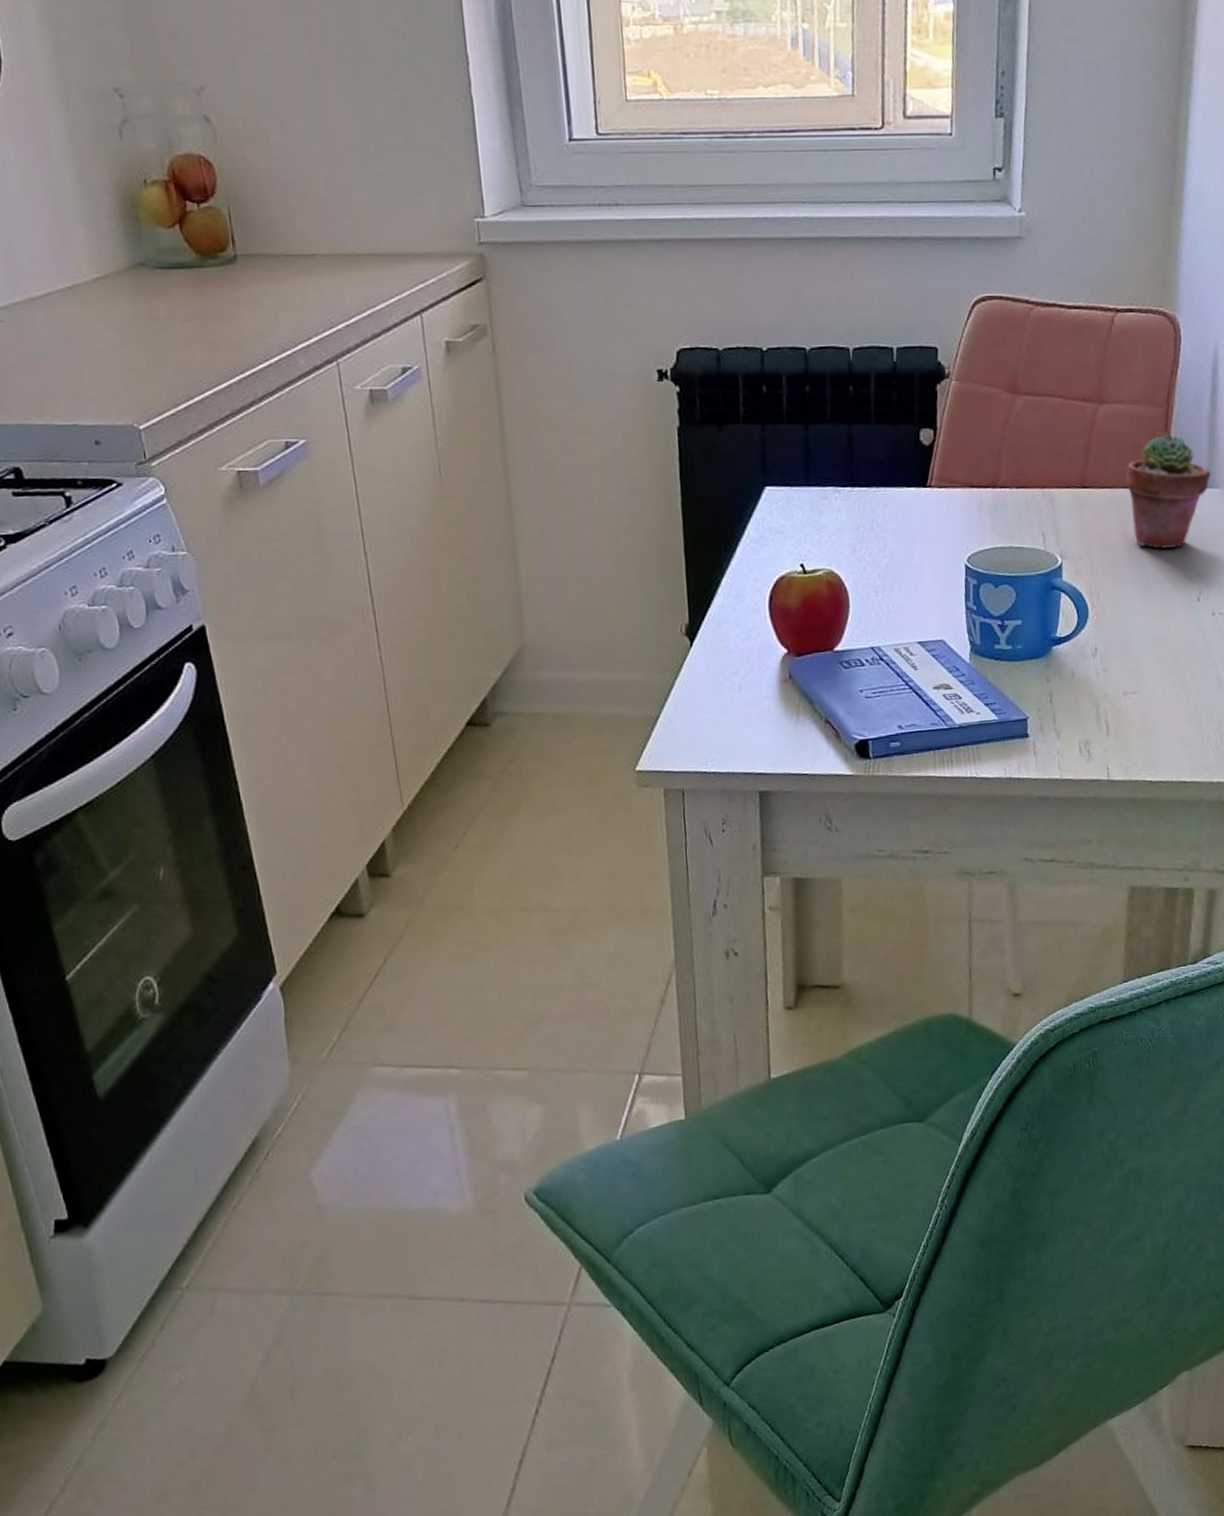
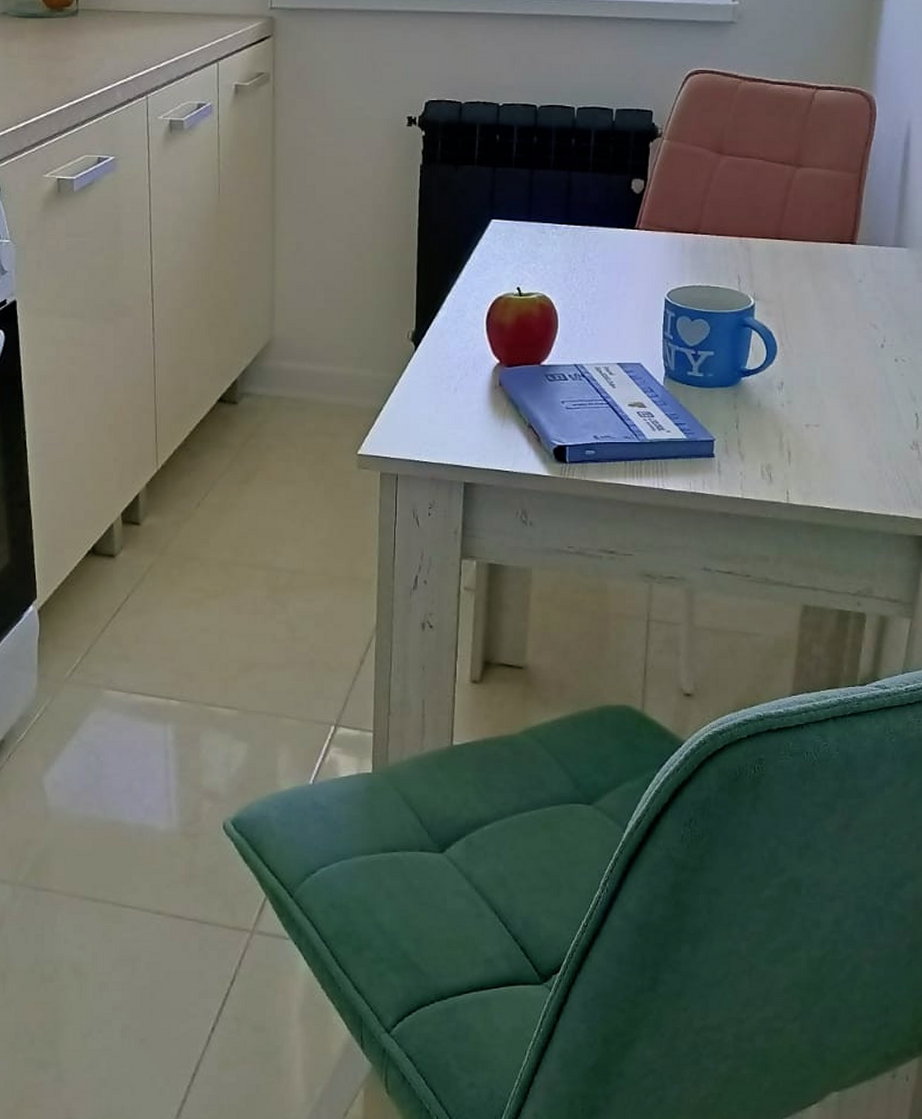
potted succulent: present [1125,433,1211,549] -> none [818,196,899,298]

